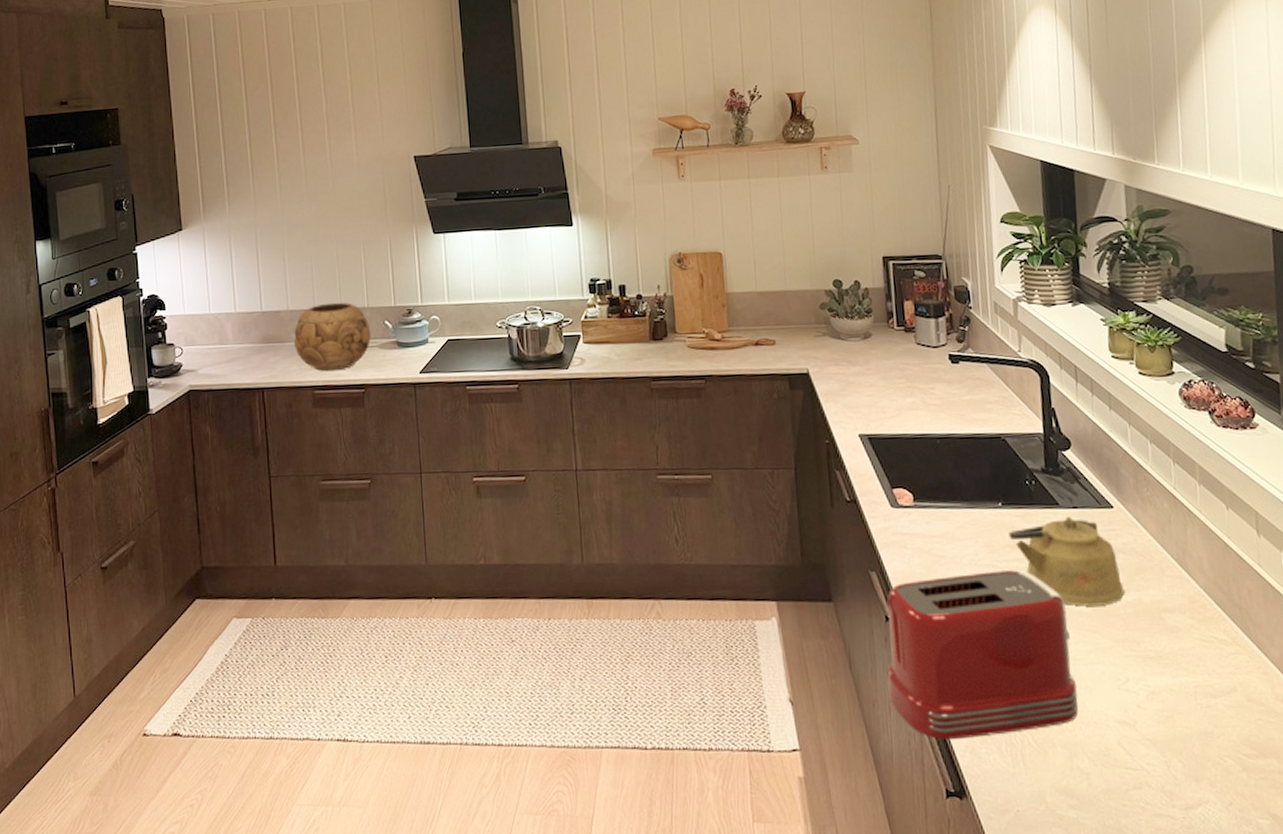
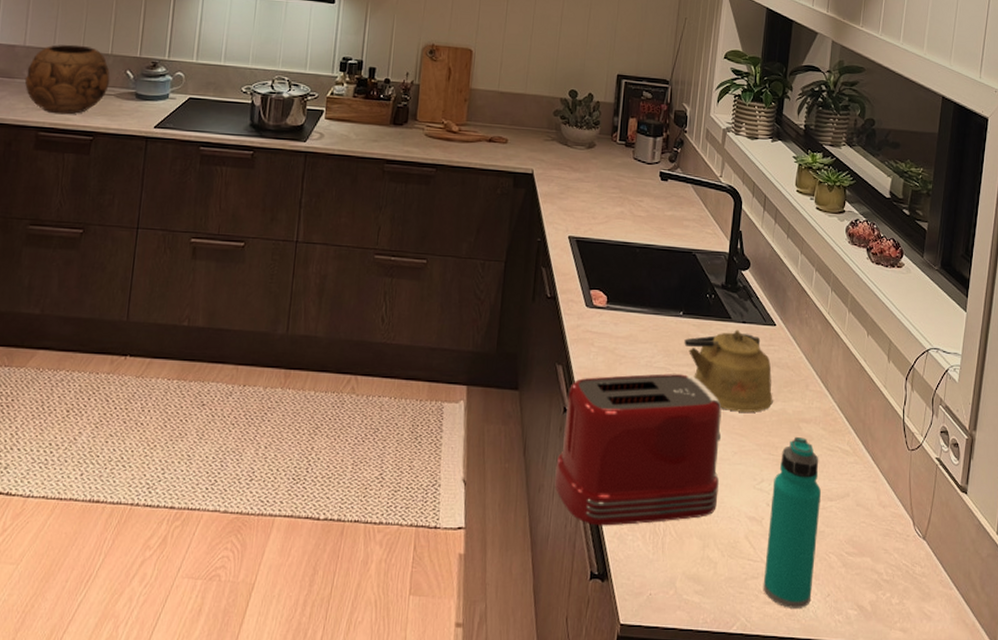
water bottle: none [1141,628,1210,820] -> present [763,436,821,608]

